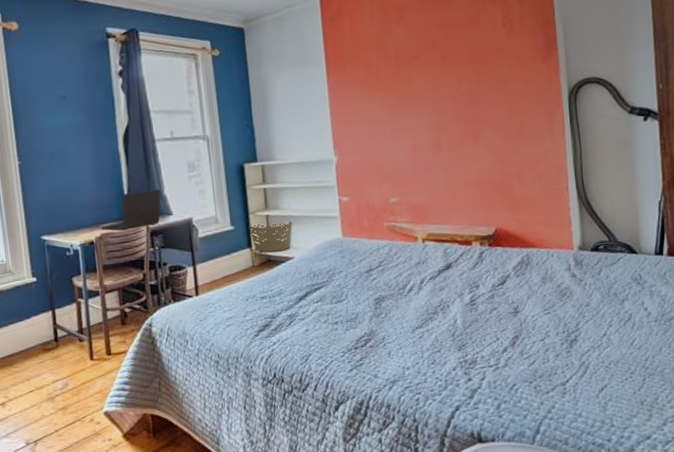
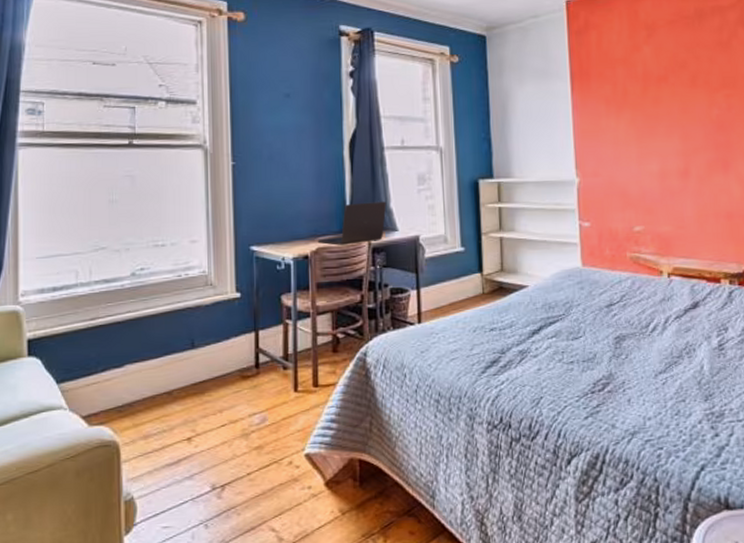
basket: present [249,221,292,253] -> none [480,245,528,279]

